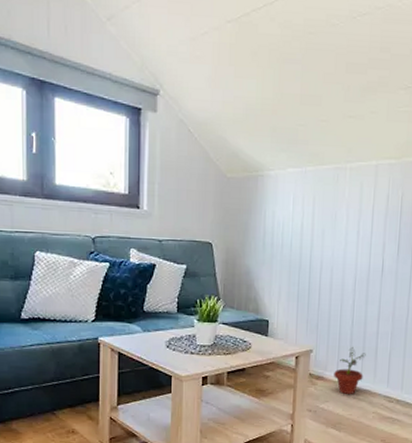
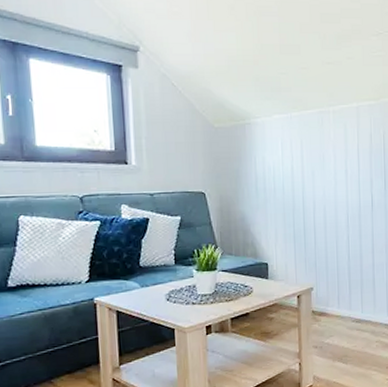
potted plant: present [334,346,366,394] -> none [336,280,364,327]

